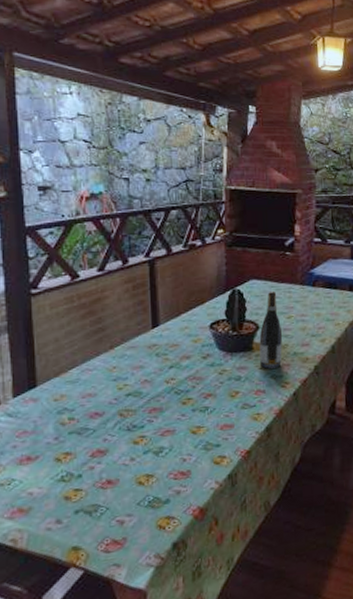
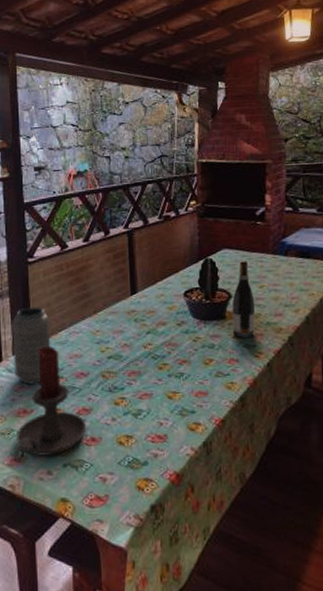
vase: none [12,343,60,429] -> present [12,306,51,385]
candle holder: none [14,386,102,515] -> present [13,346,87,463]

